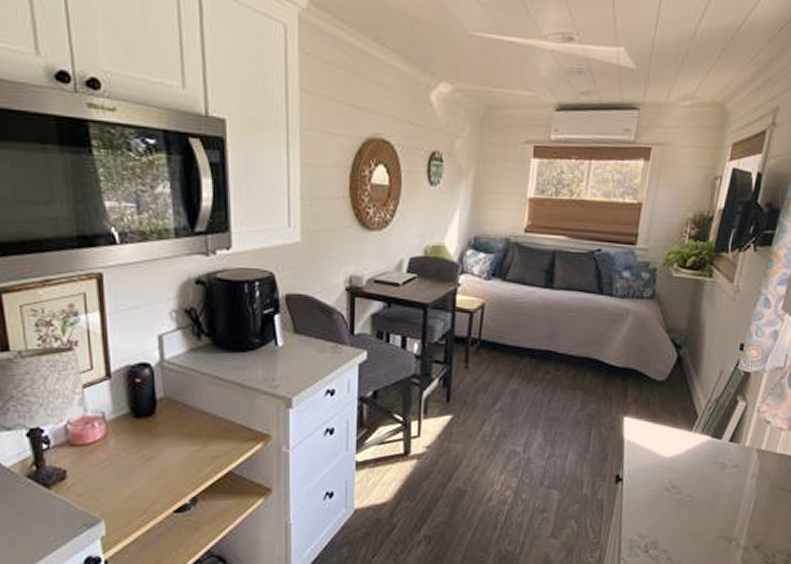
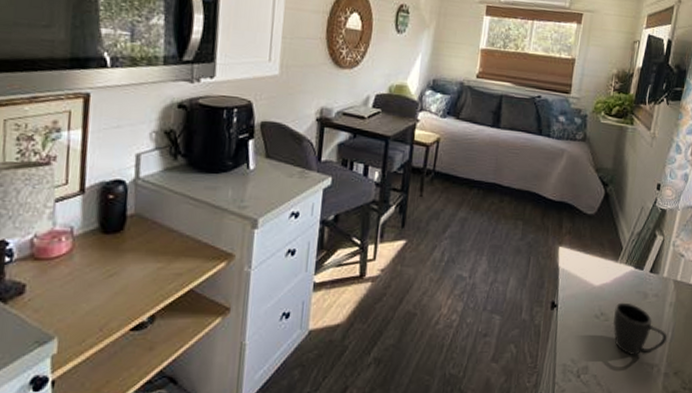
mug: none [685,474,749,530] -> present [612,302,668,356]

